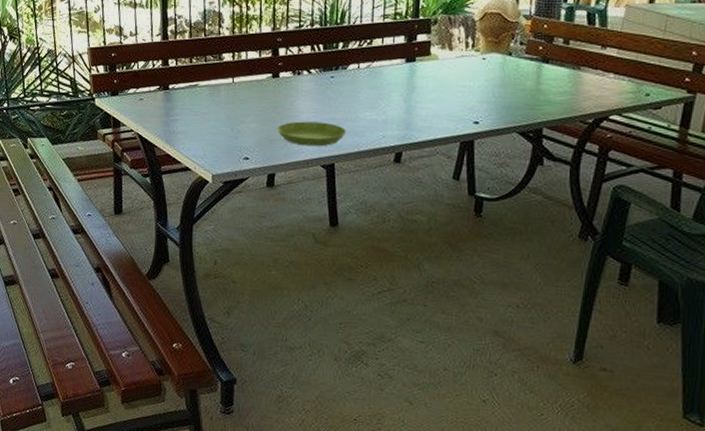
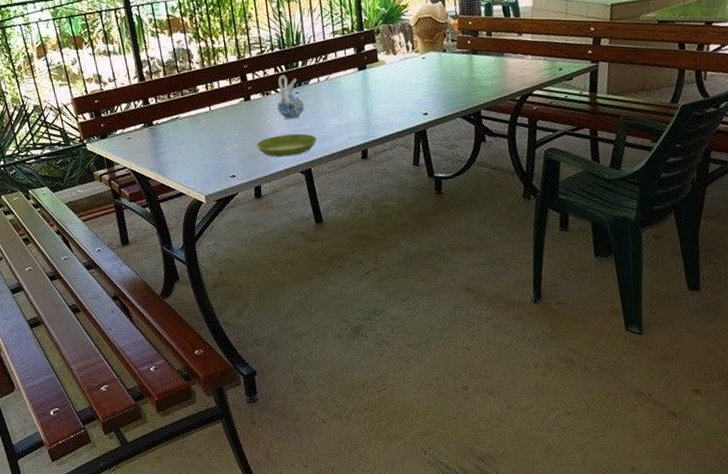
ceramic pitcher: none [307,55,338,106] -> present [277,75,305,120]

